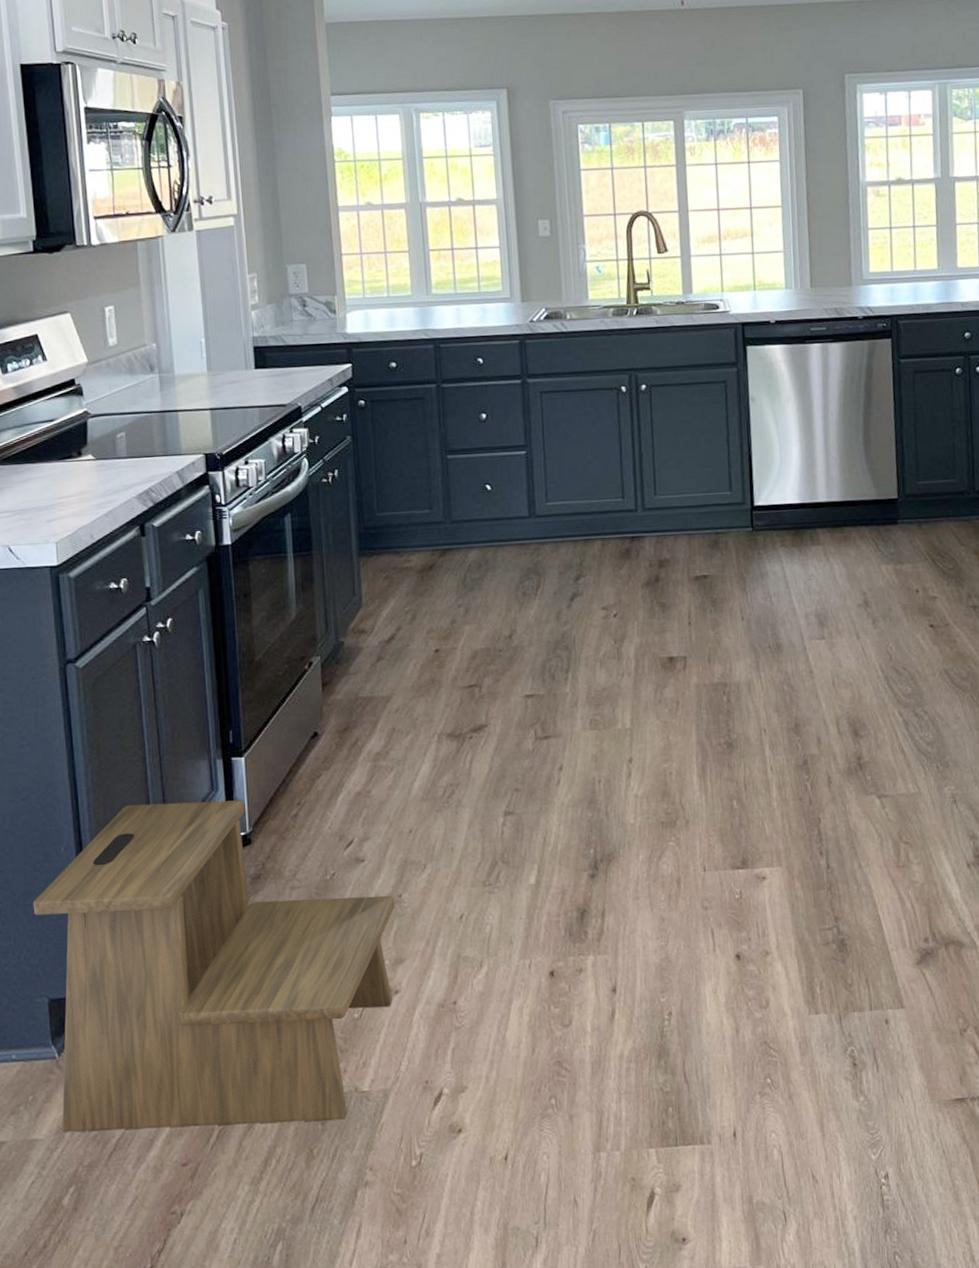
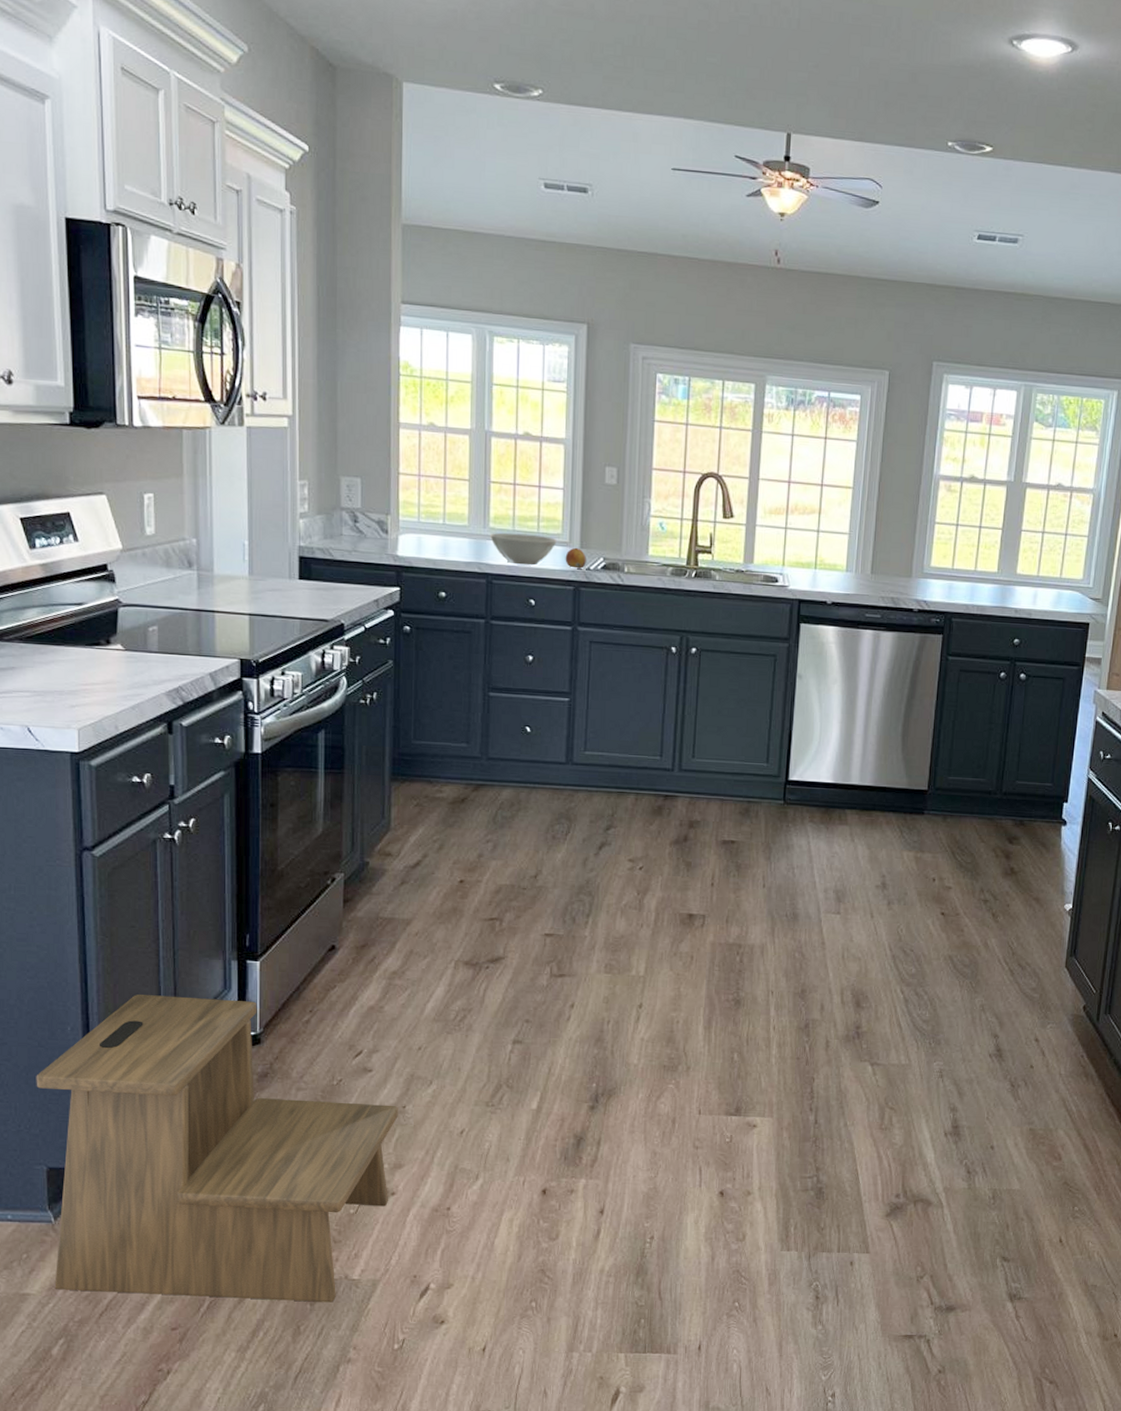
bowl: none [434,295,498,327] -> present [490,532,557,566]
fruit: none [508,301,529,323] -> present [565,547,586,569]

